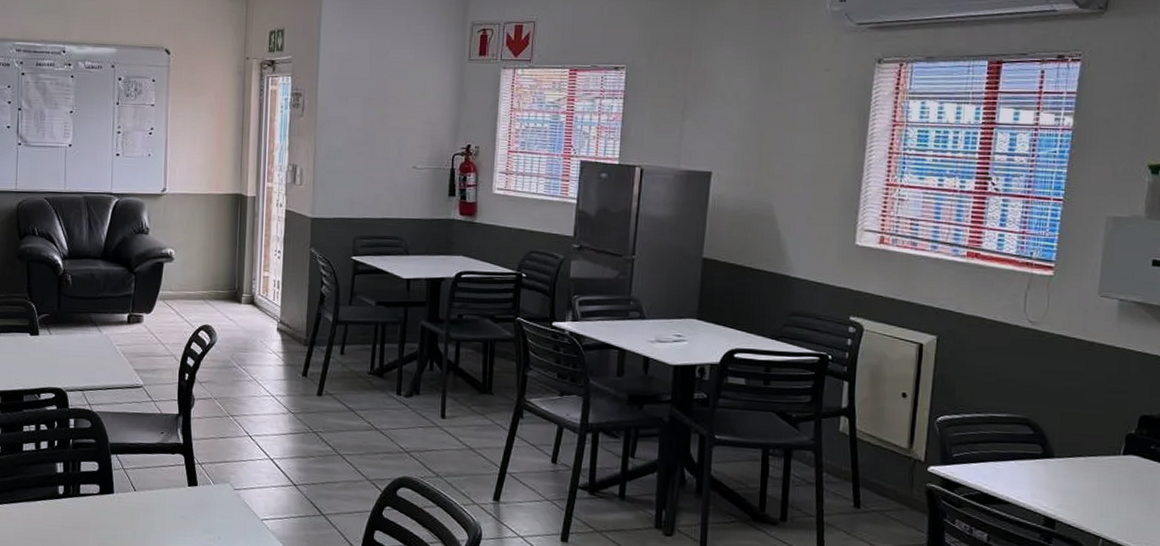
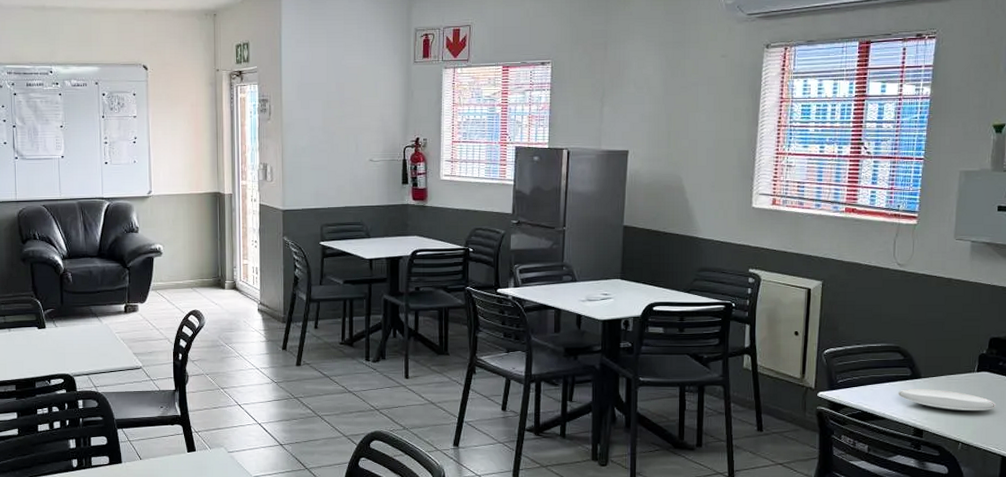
plate: none [1025,470,1147,502] -> present [897,389,996,412]

